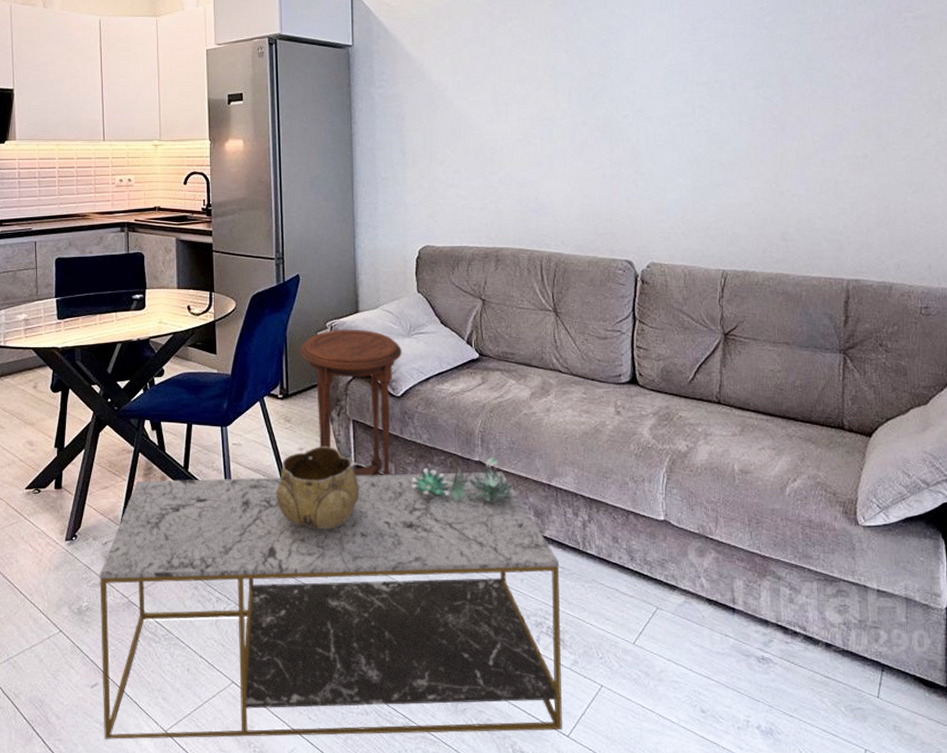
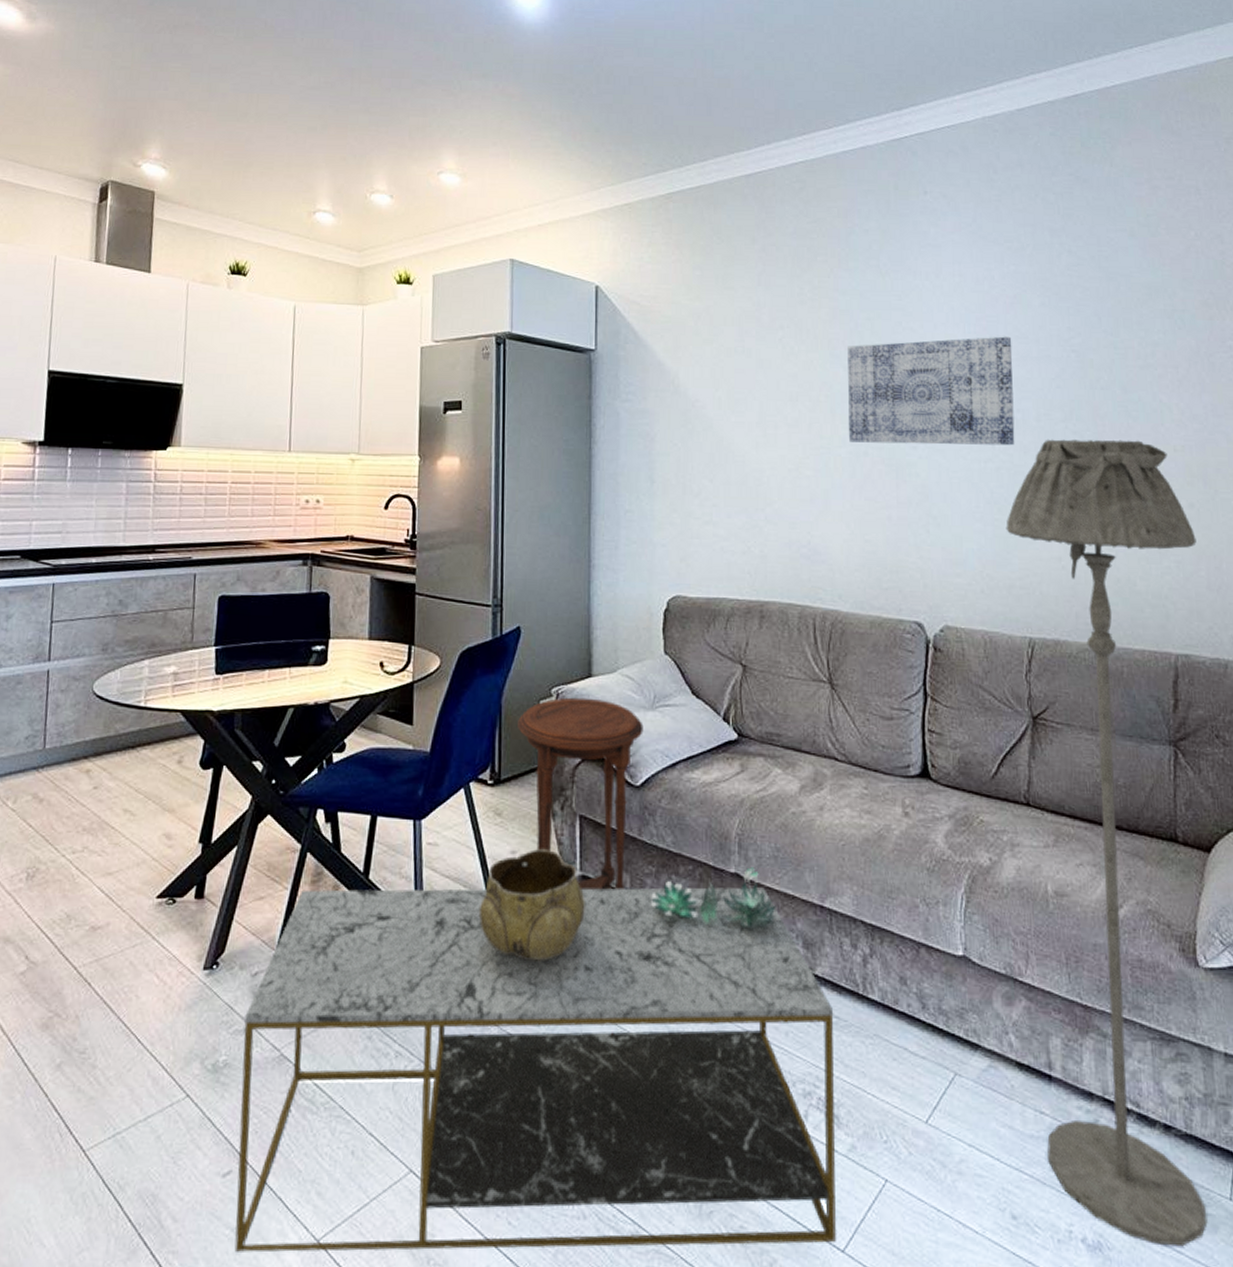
wall art: none [568,18,713,114] -> present [848,336,1015,446]
floor lamp: none [704,102,869,732] -> present [1006,439,1208,1247]

